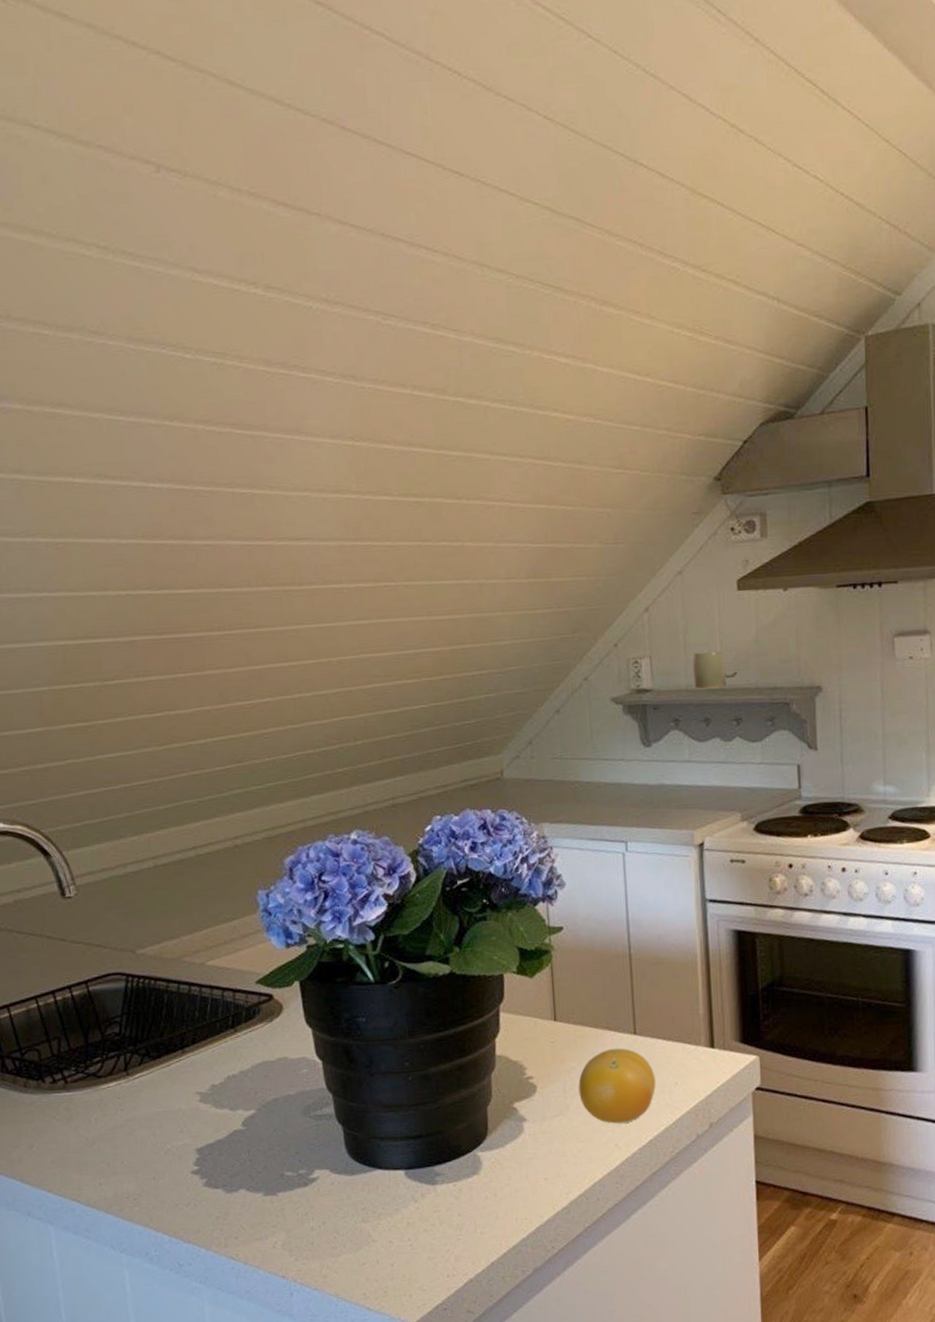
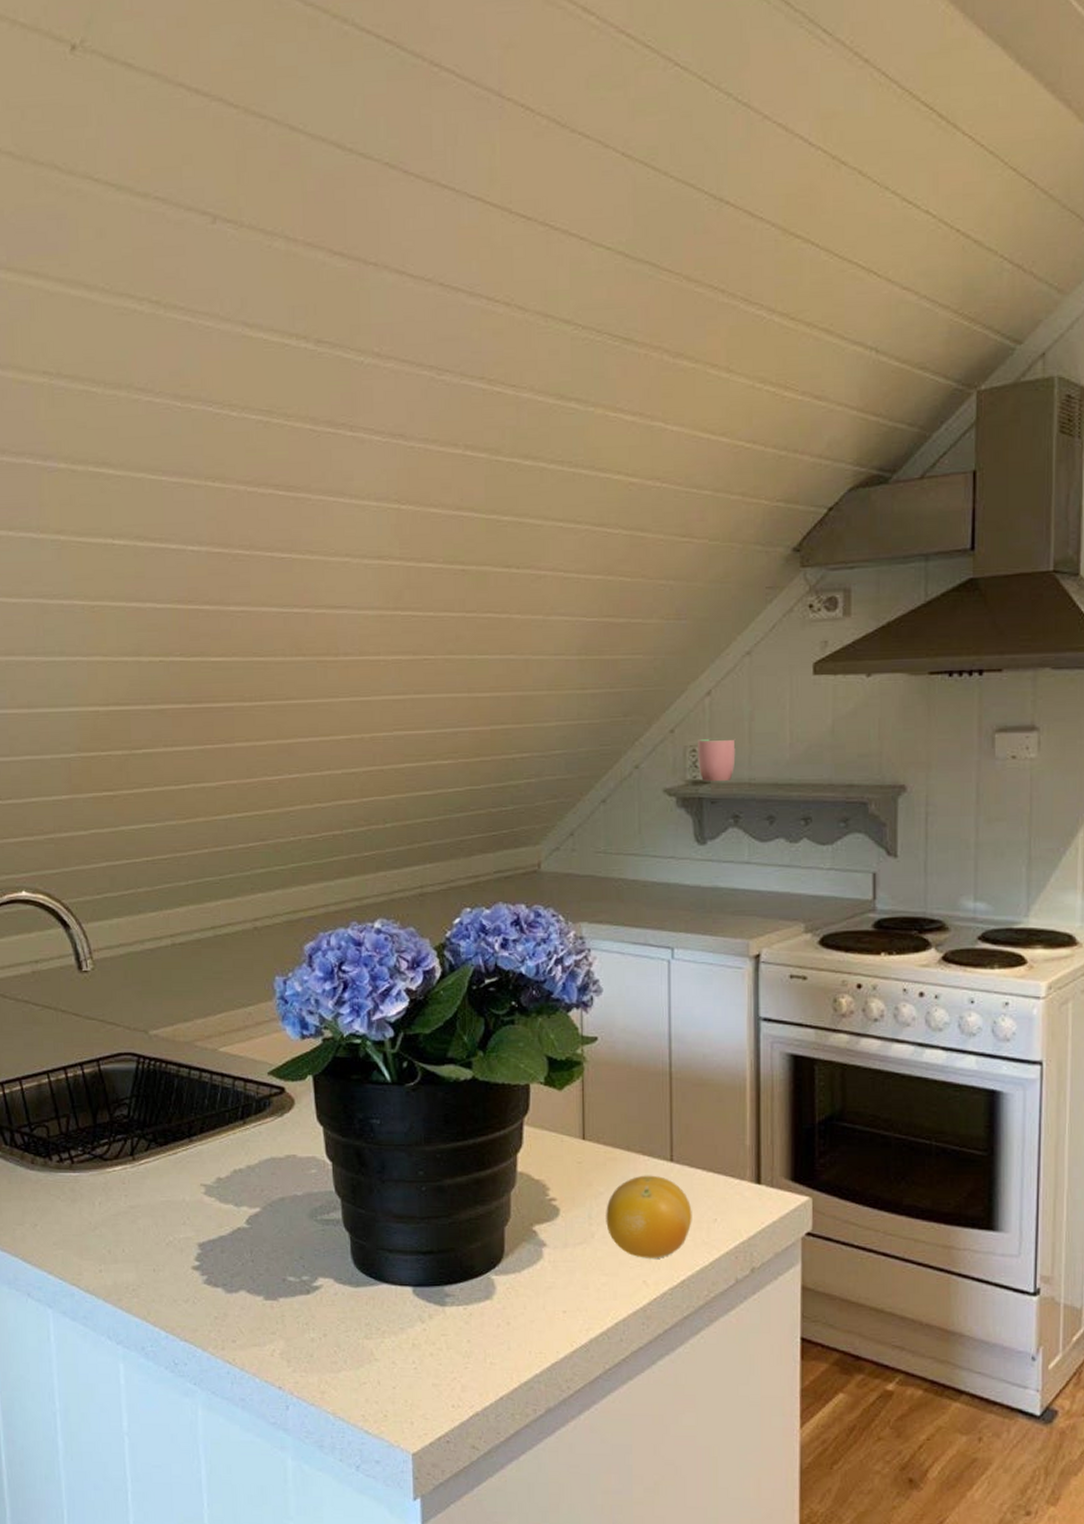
cup: none [639,650,674,690] -> present [698,738,736,782]
mug: present [692,650,739,689] -> none [757,740,810,783]

